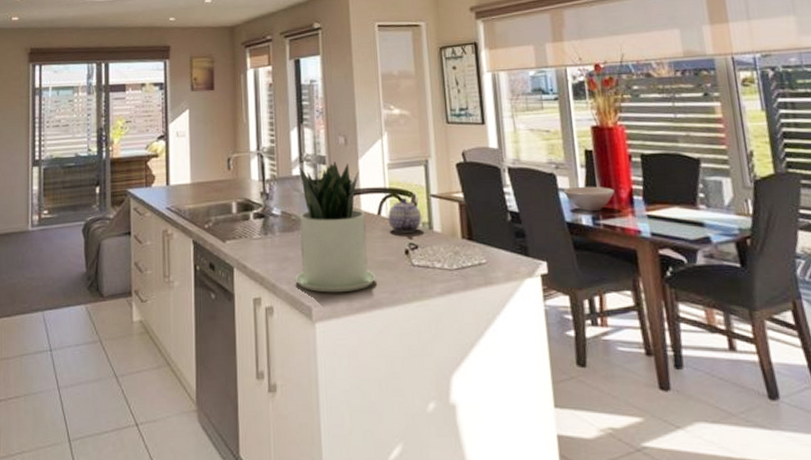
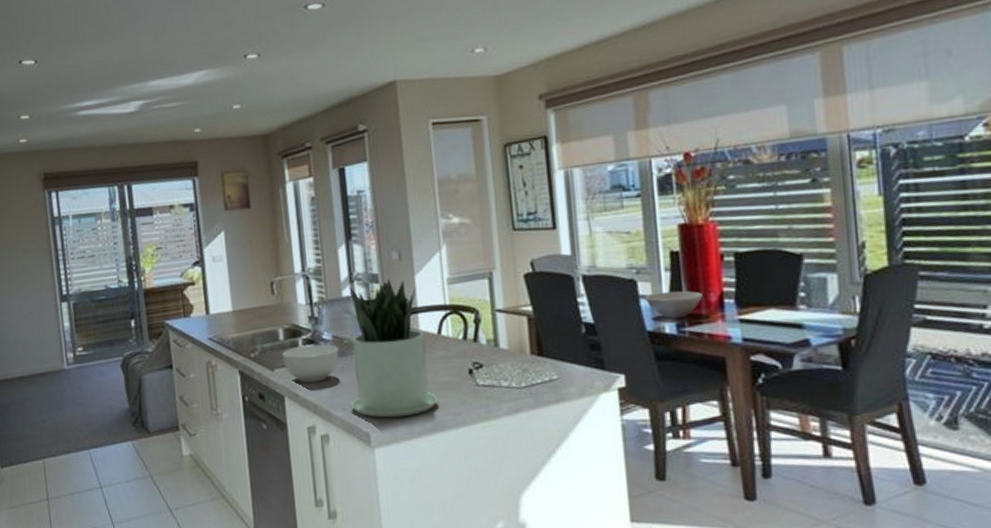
bowl: none [234,219,286,255] -> present [282,344,339,383]
teapot: present [388,197,422,233] -> none [449,313,487,352]

